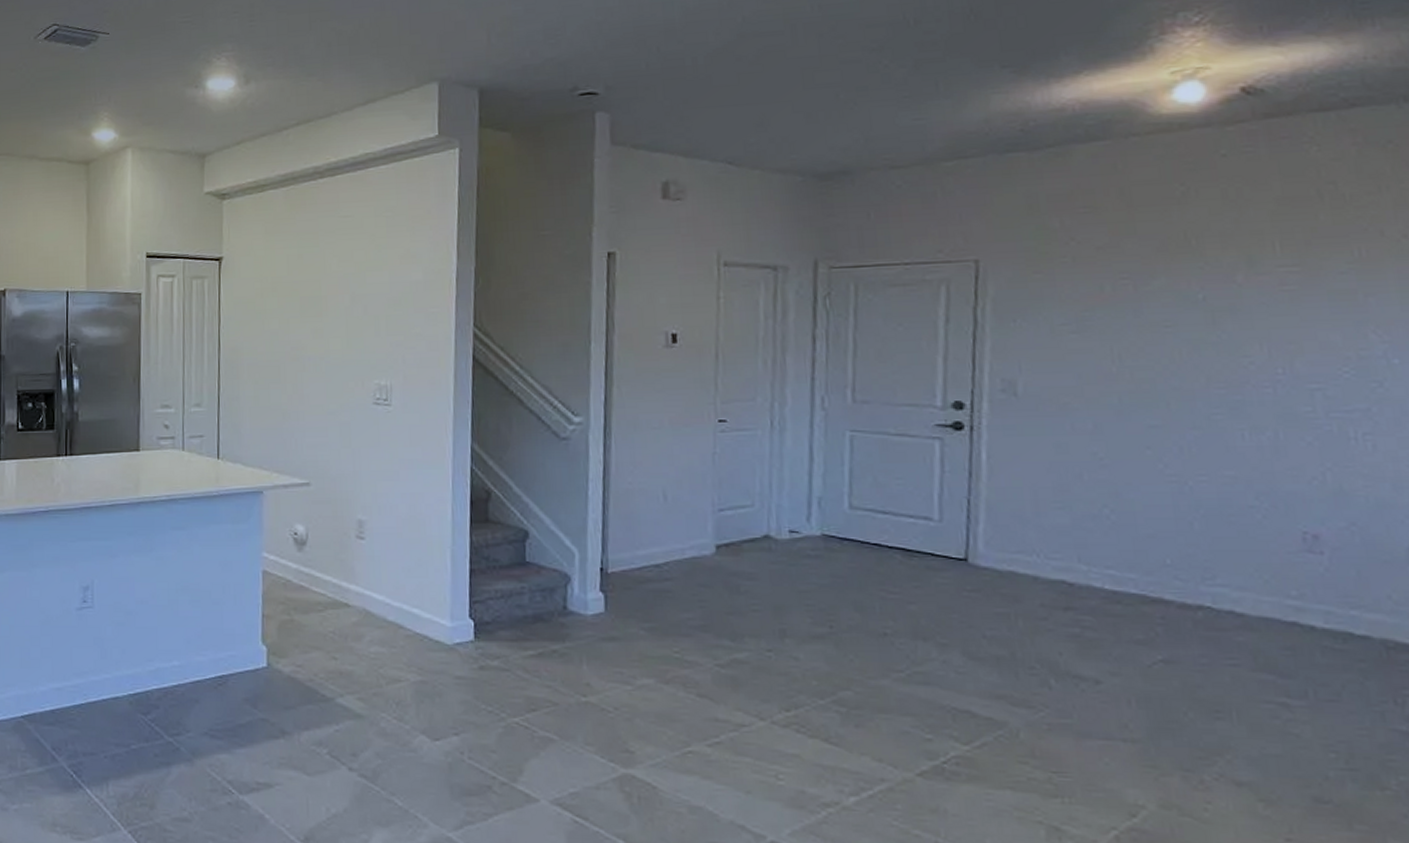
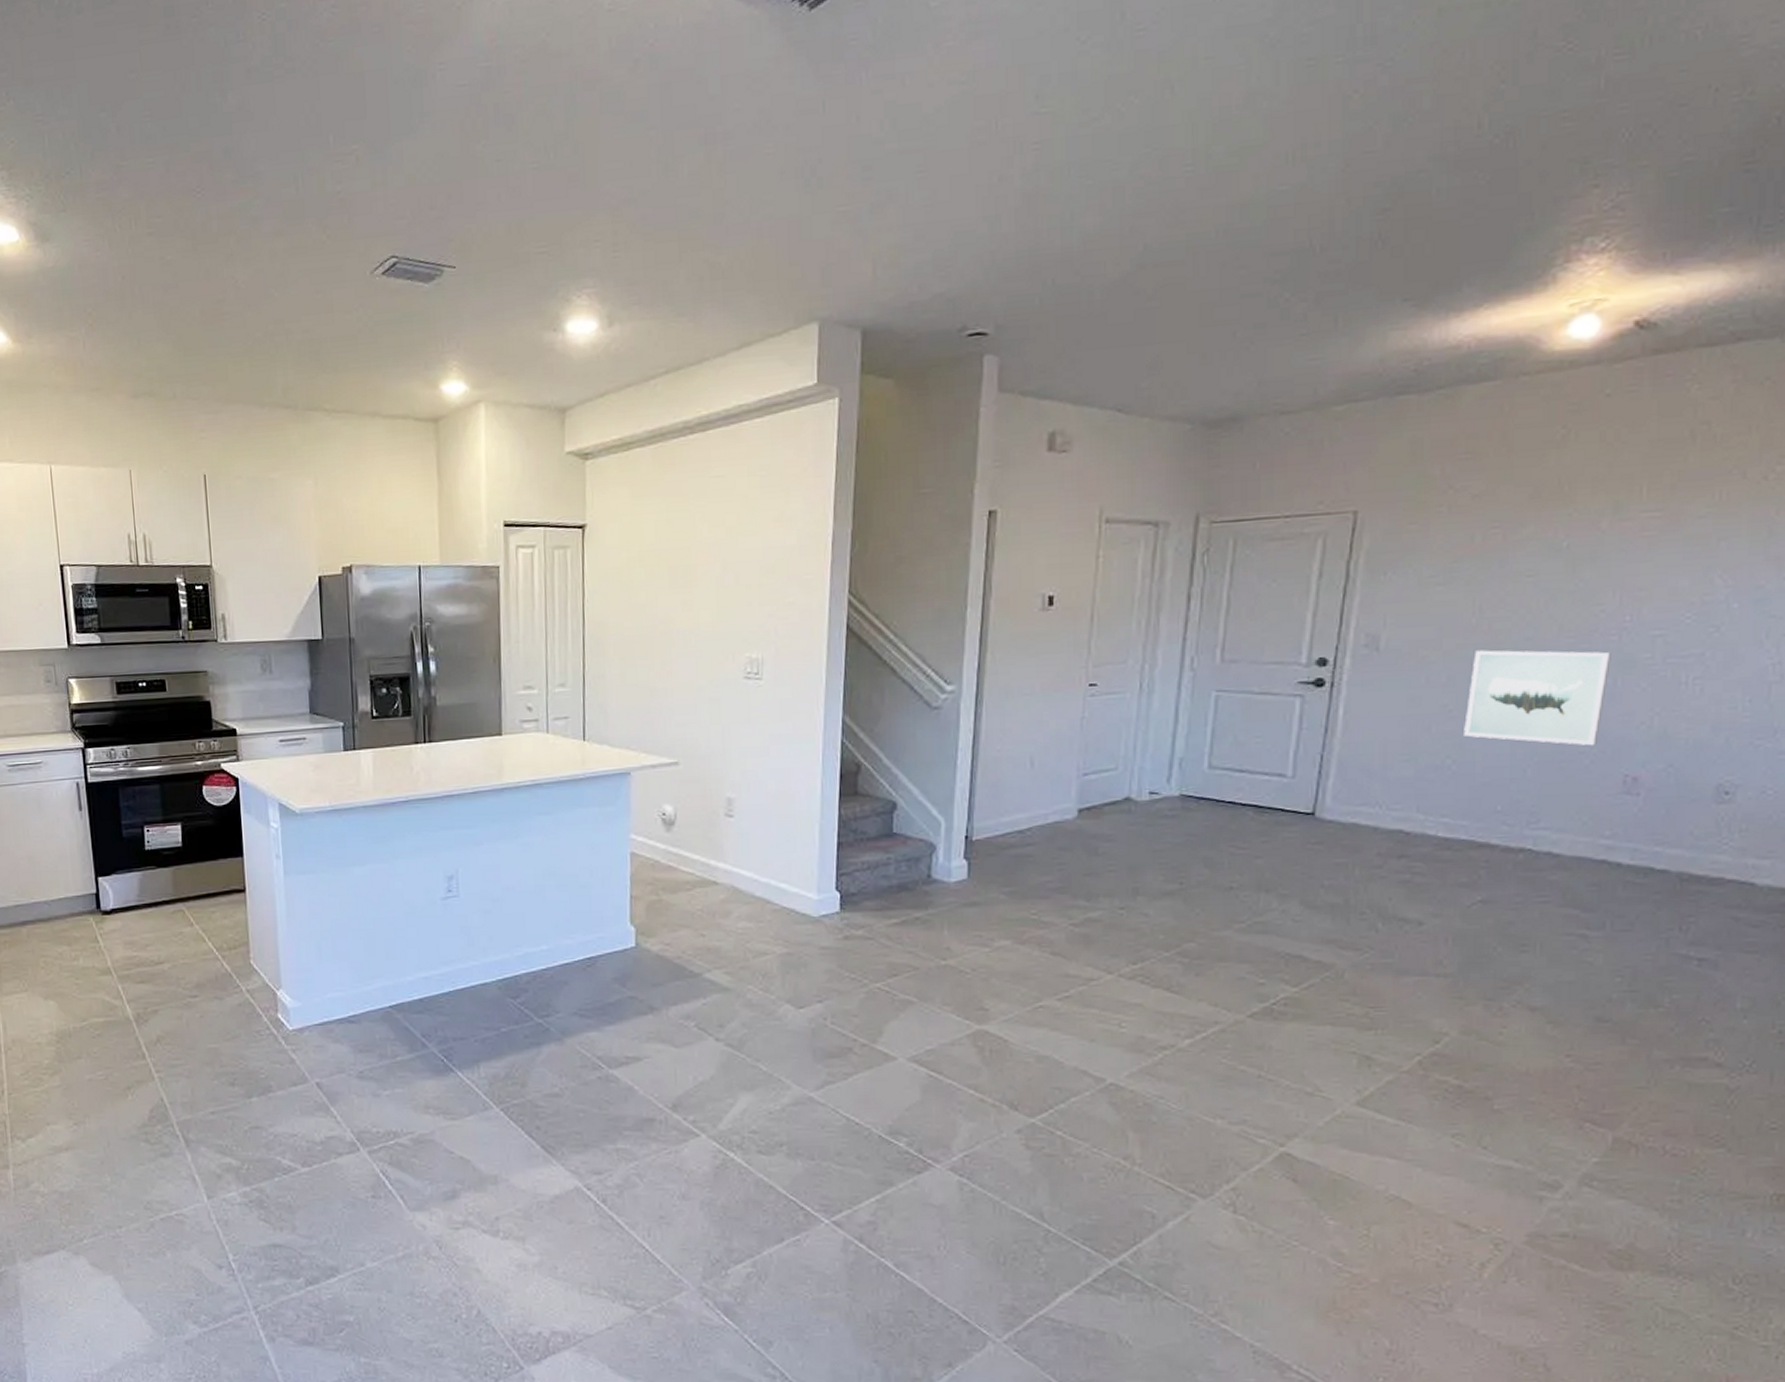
wall art: none [1118,398,1269,501] -> present [1464,650,1611,746]

